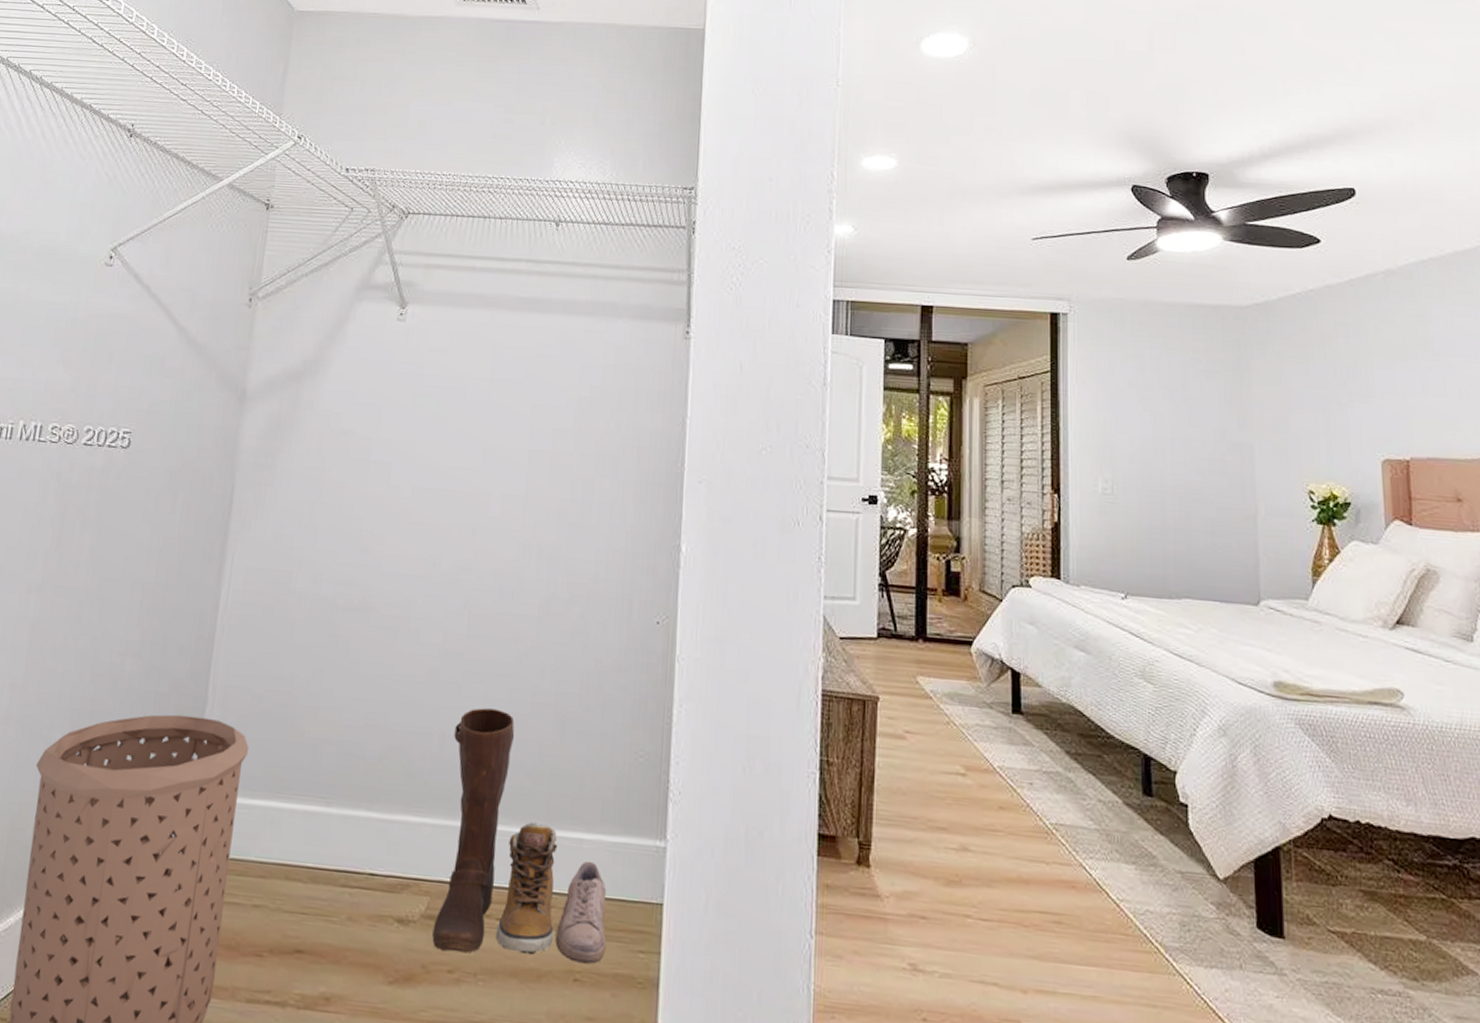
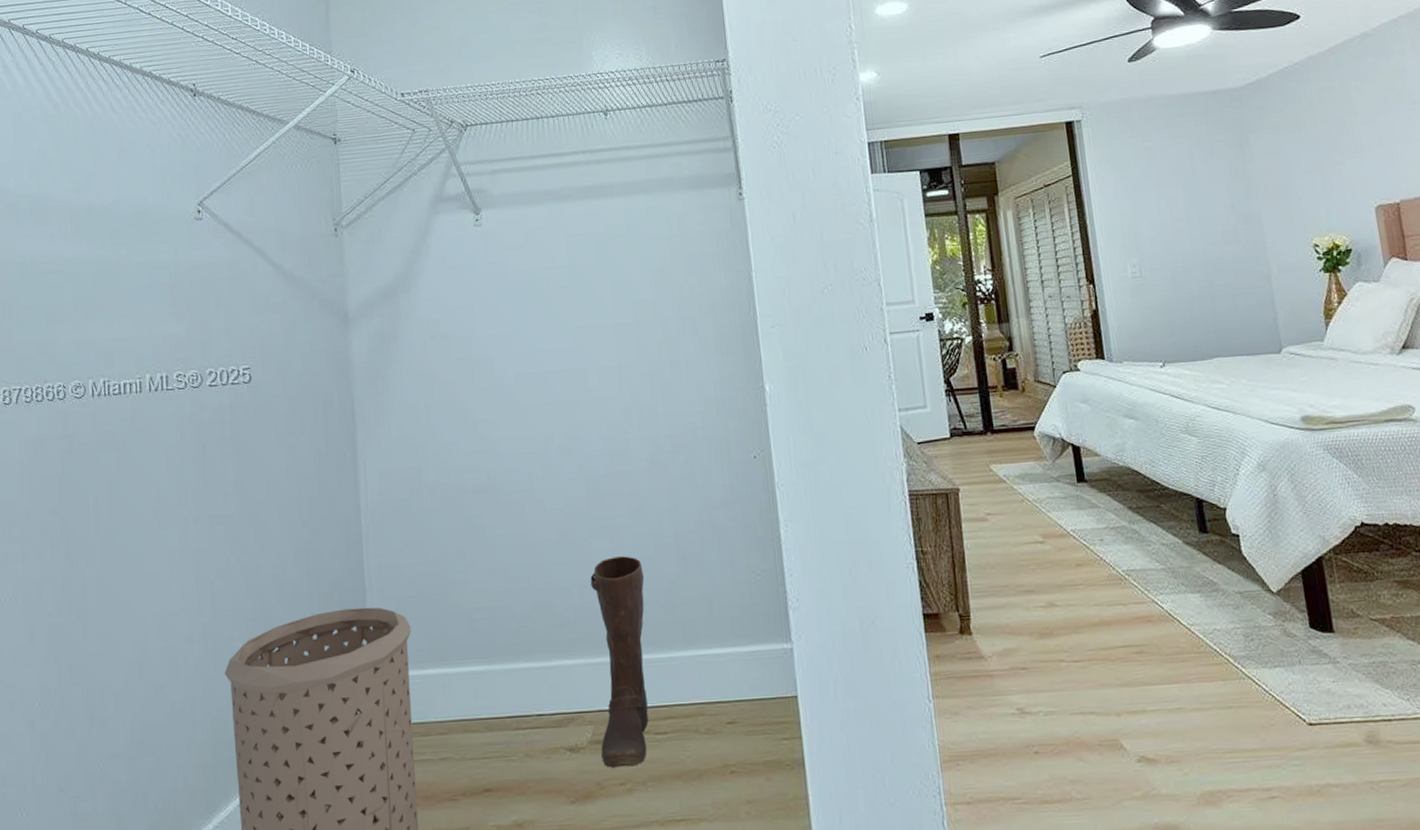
boot: present [495,822,558,955] -> none [655,646,708,759]
shoe: present [555,860,607,964] -> none [708,671,754,758]

